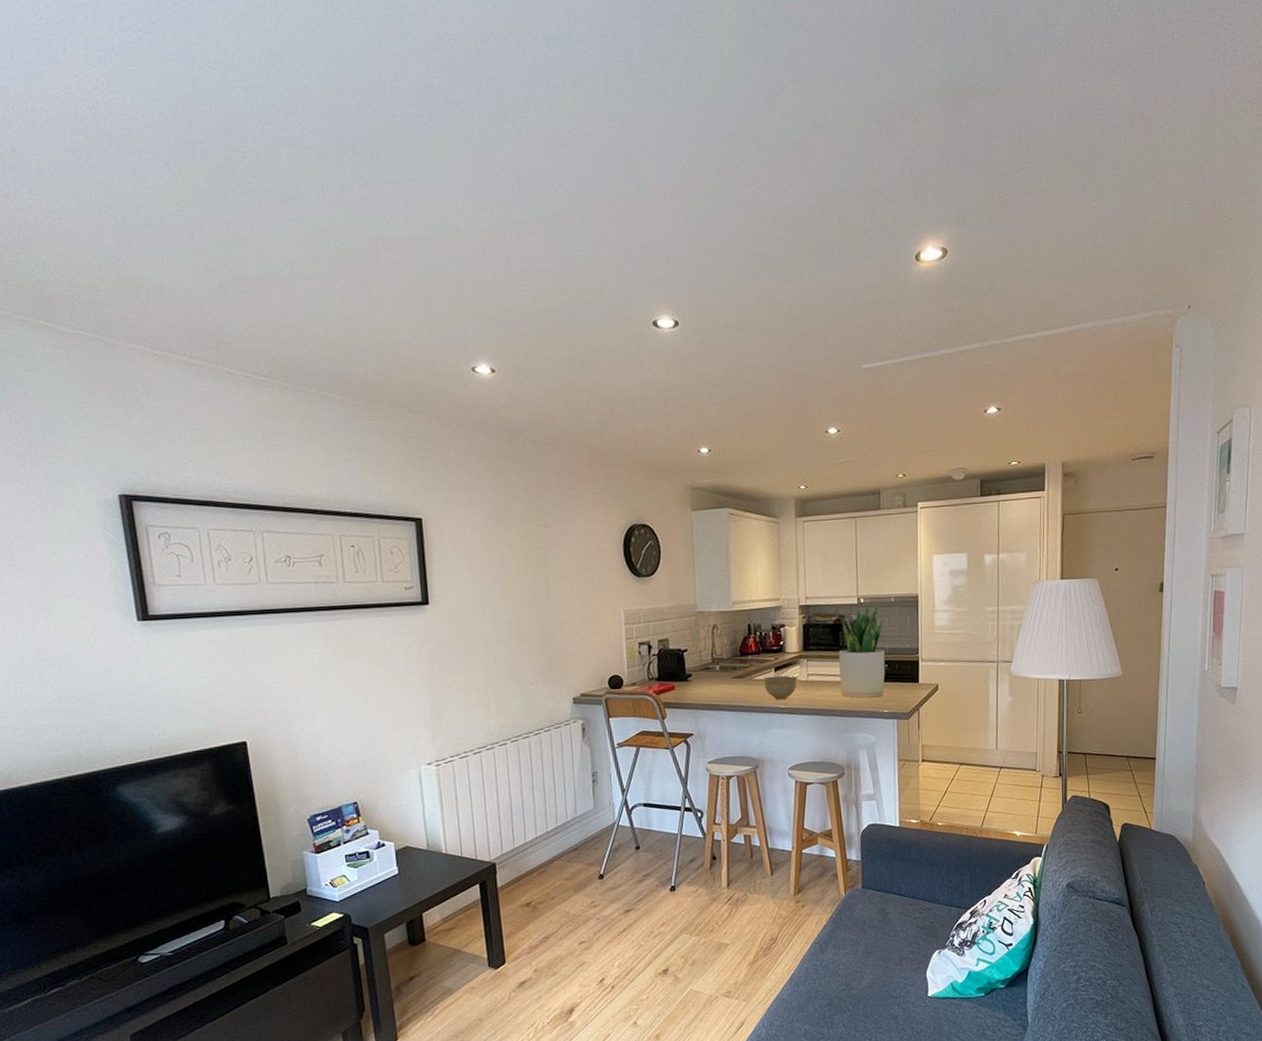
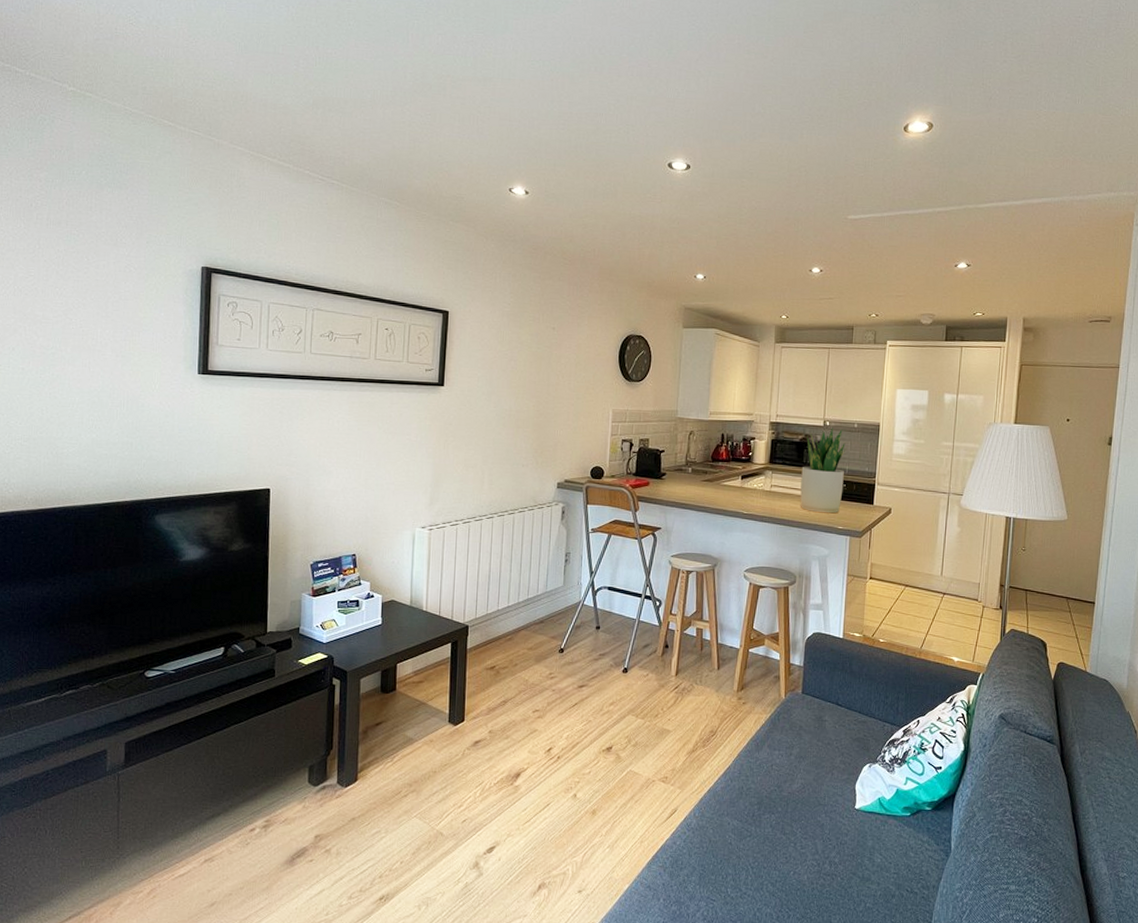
bowl: present [762,675,799,700] -> none [729,483,762,506]

